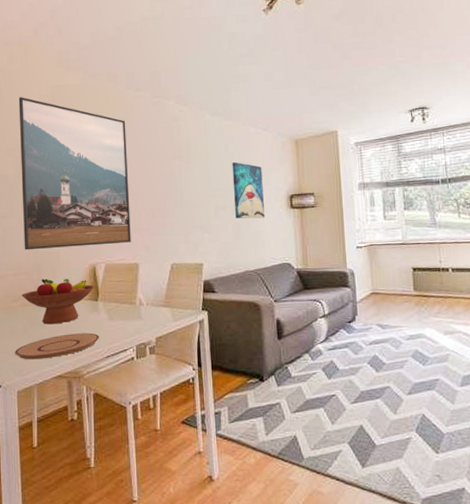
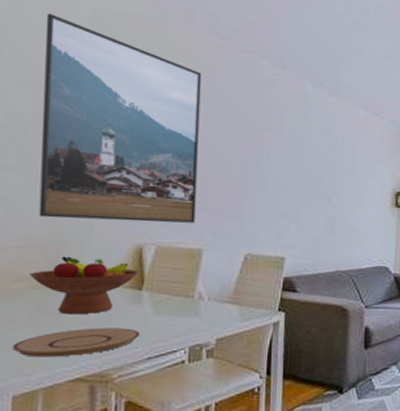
wall art: present [232,162,266,219] -> none [330,146,368,214]

